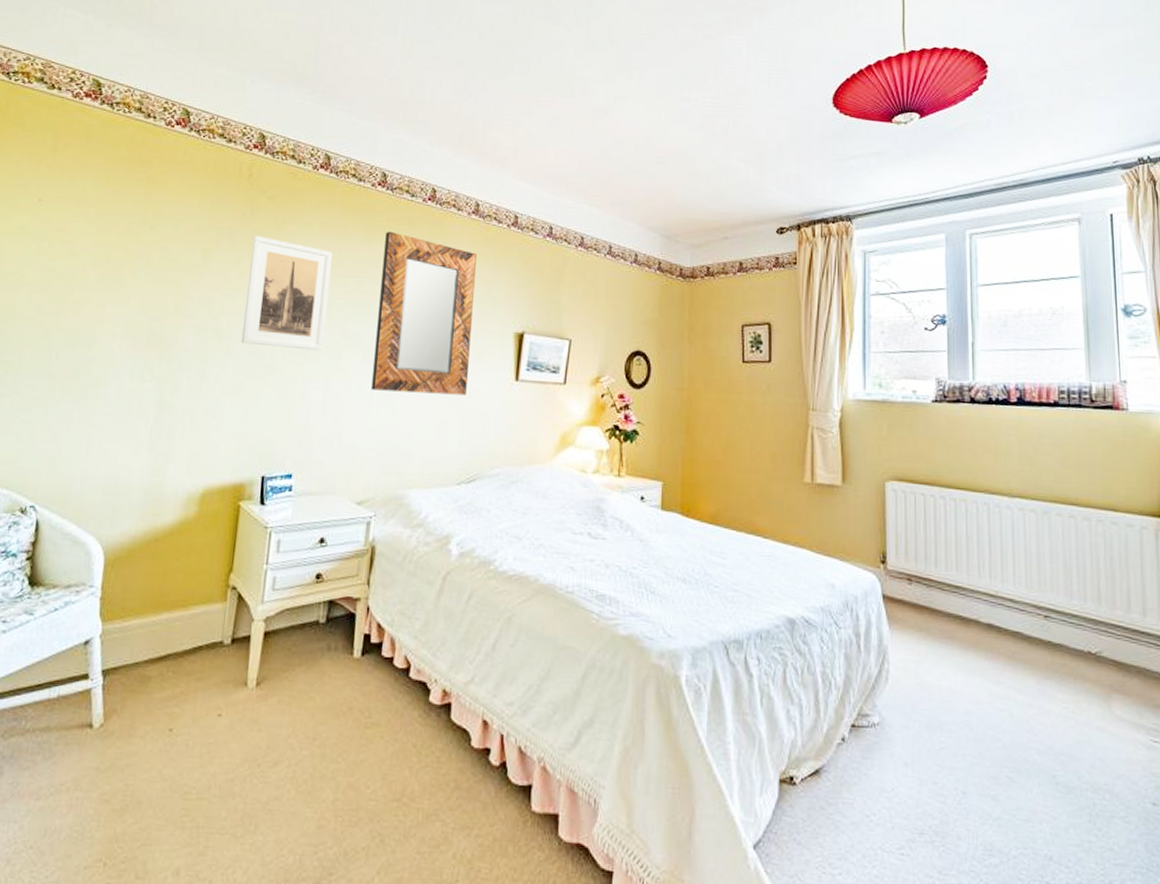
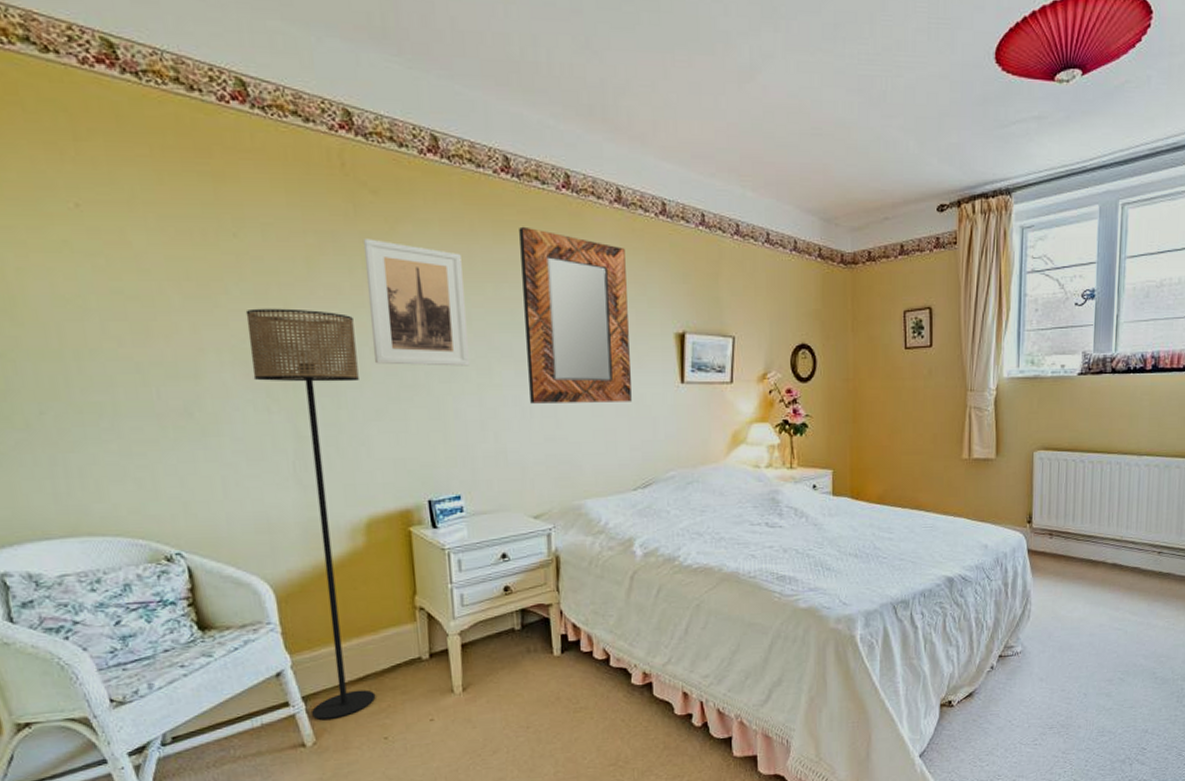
floor lamp: none [107,289,231,701] -> present [245,308,376,720]

